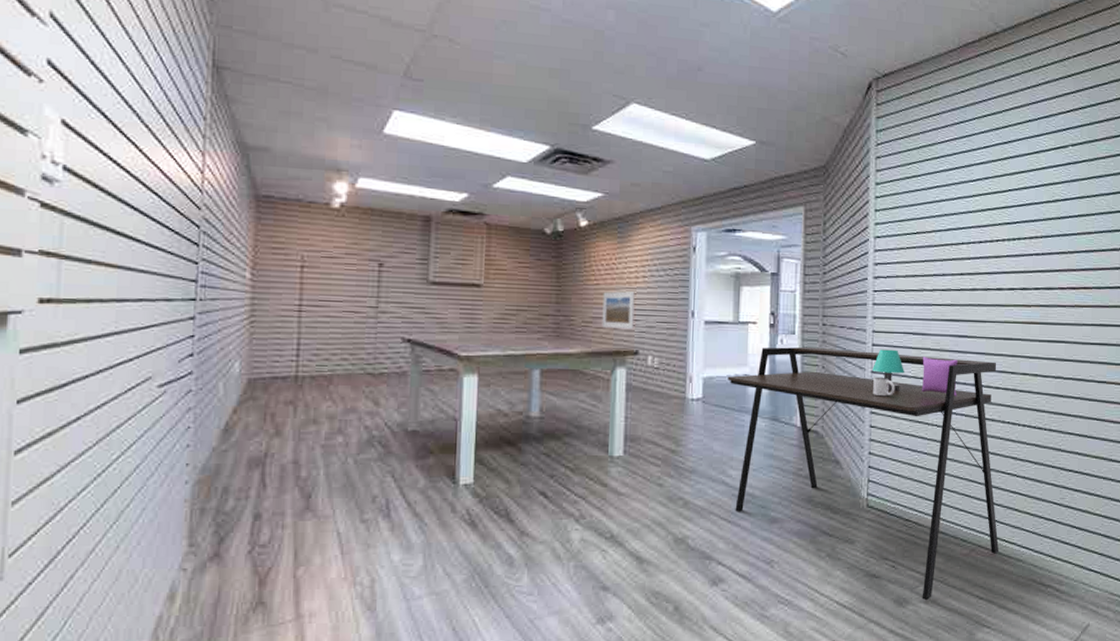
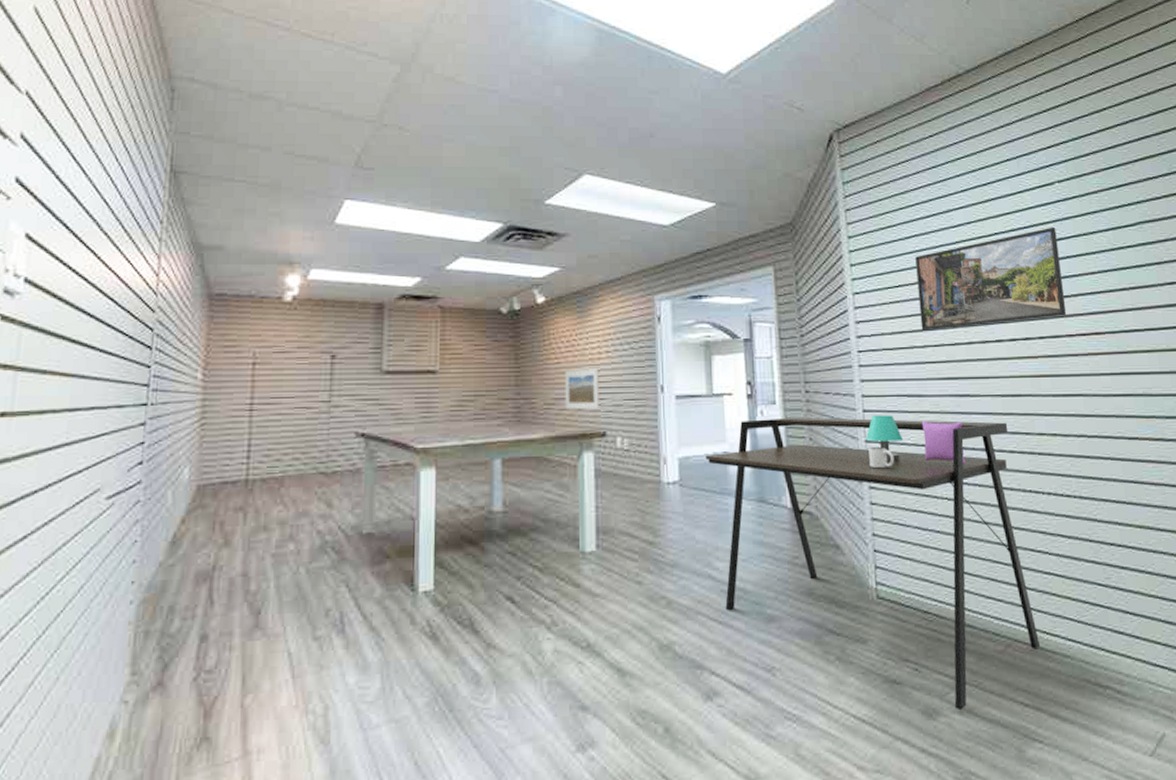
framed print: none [932,187,1063,276] -> present [915,226,1067,331]

